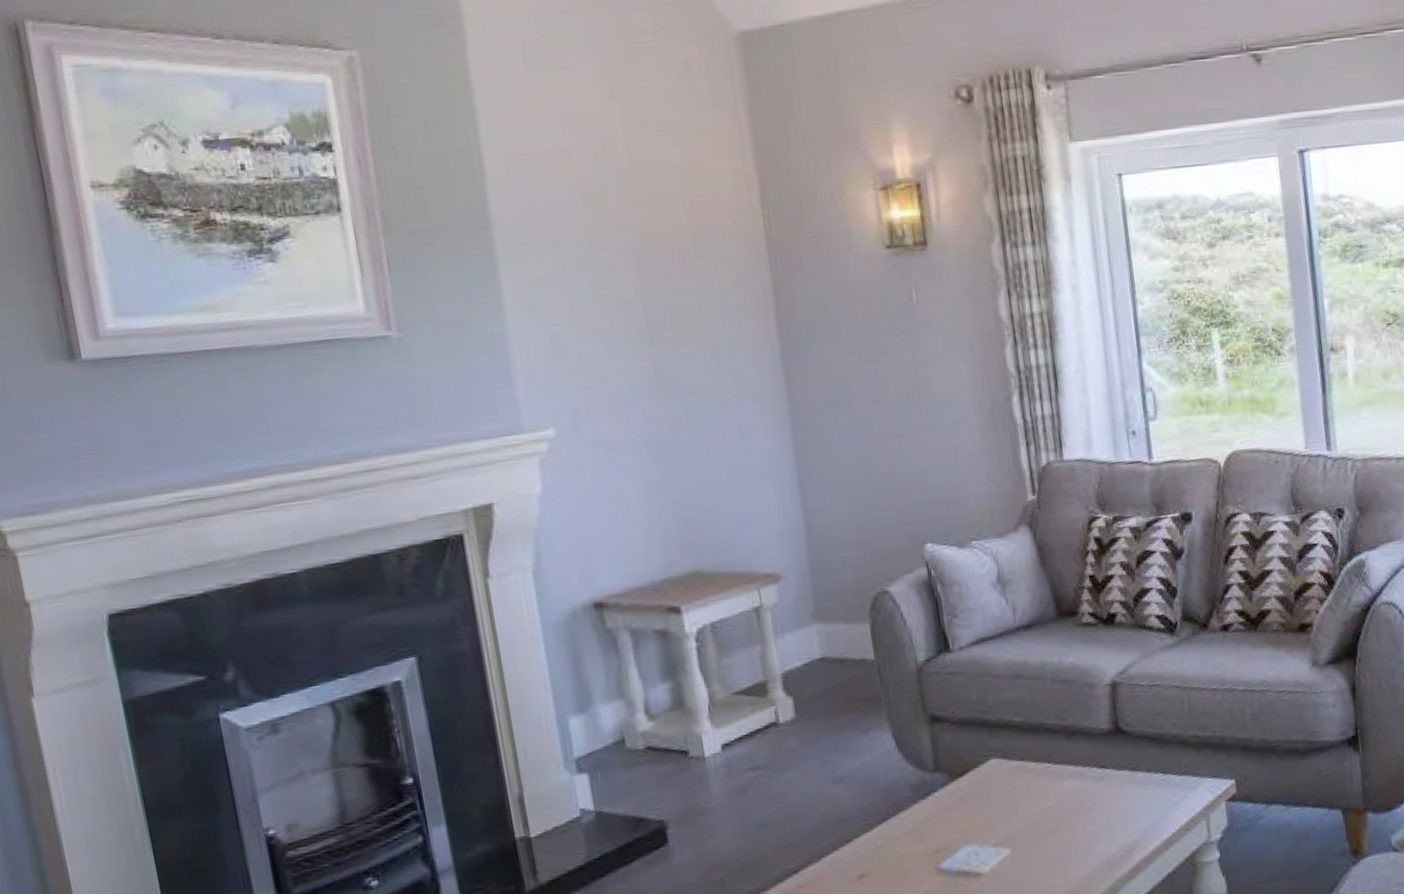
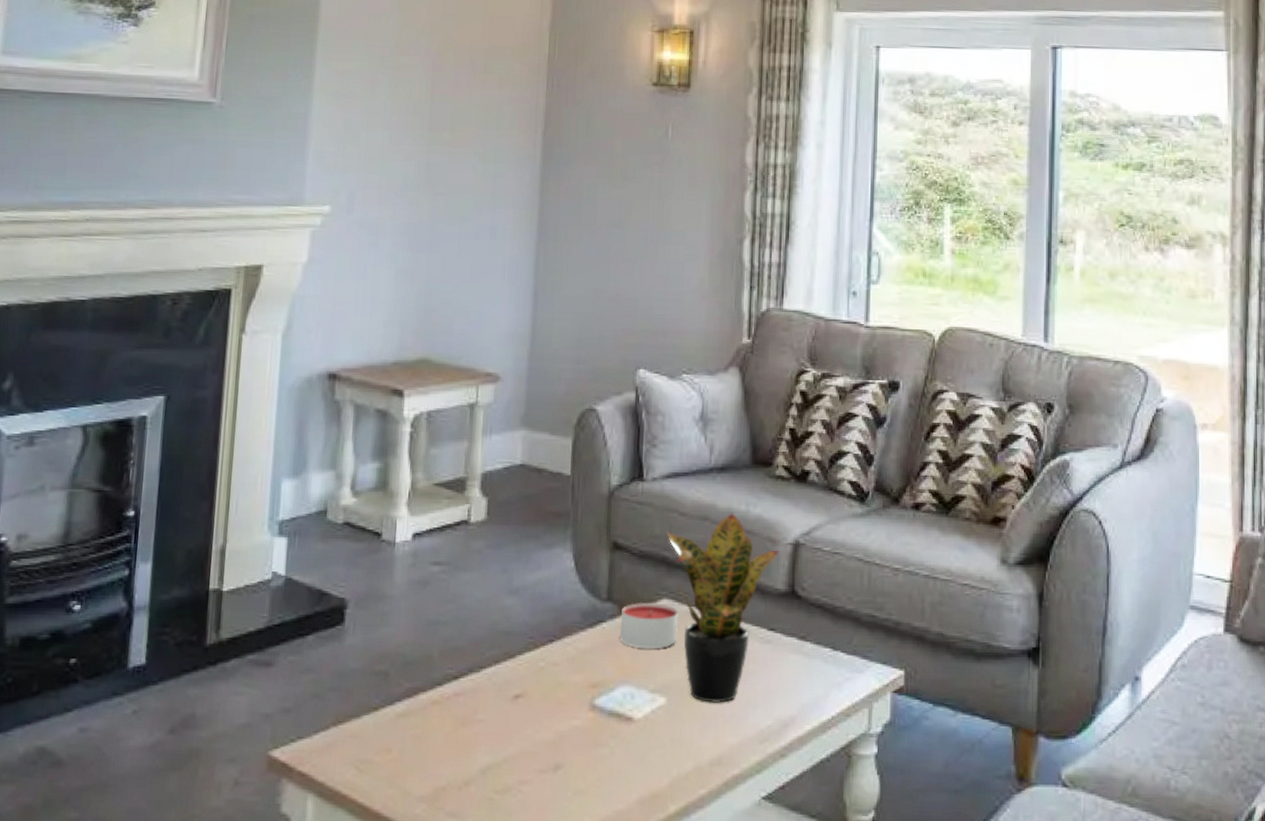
candle: none [951,763,1011,809] -> present [620,603,678,649]
potted plant: none [983,666,1098,846] -> present [667,513,780,703]

